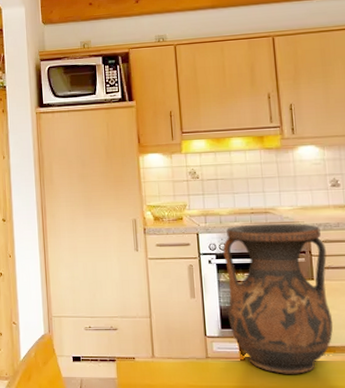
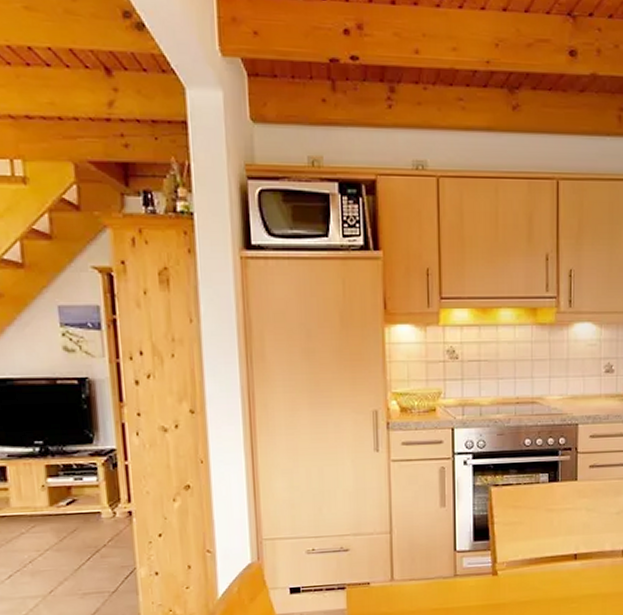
vase: present [223,223,333,374] -> none [481,415,593,587]

